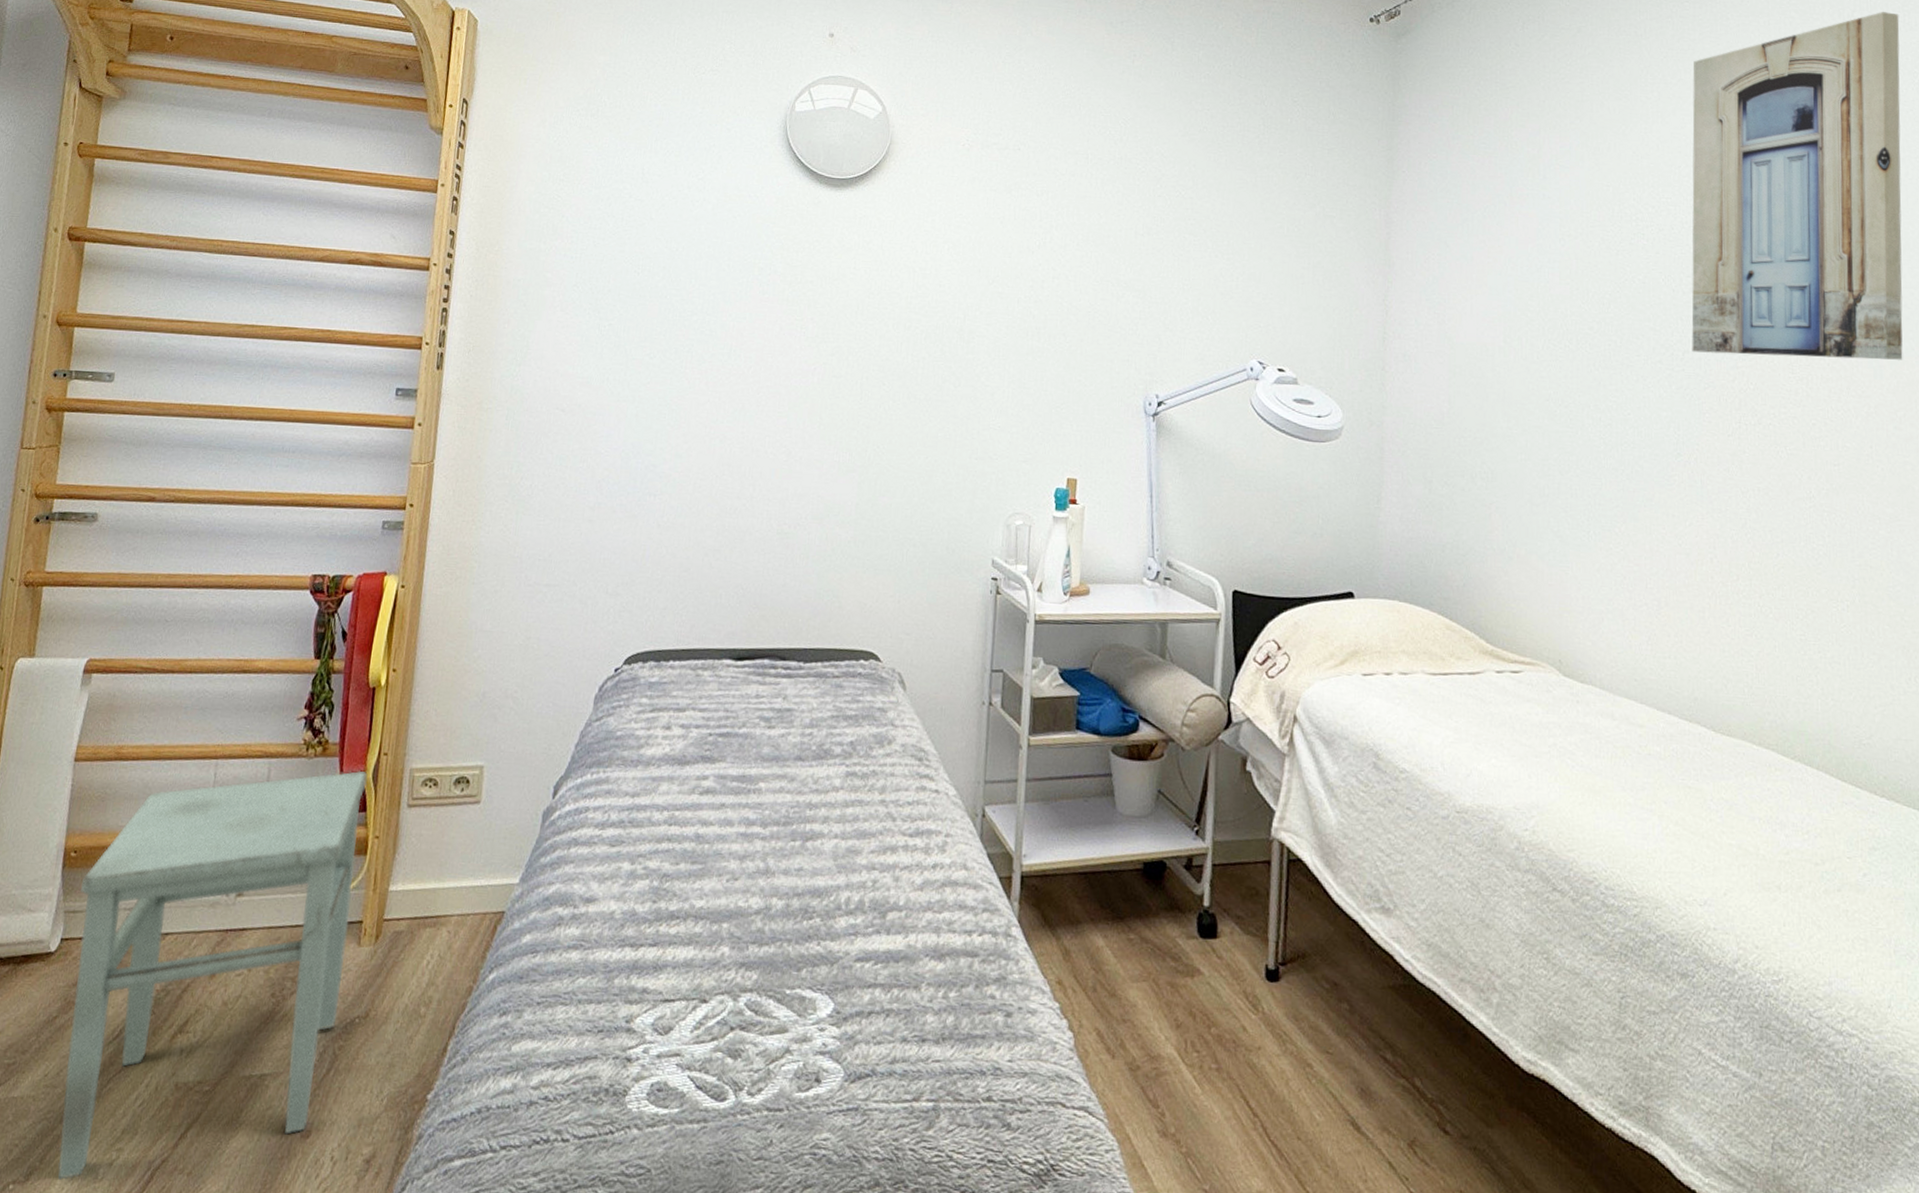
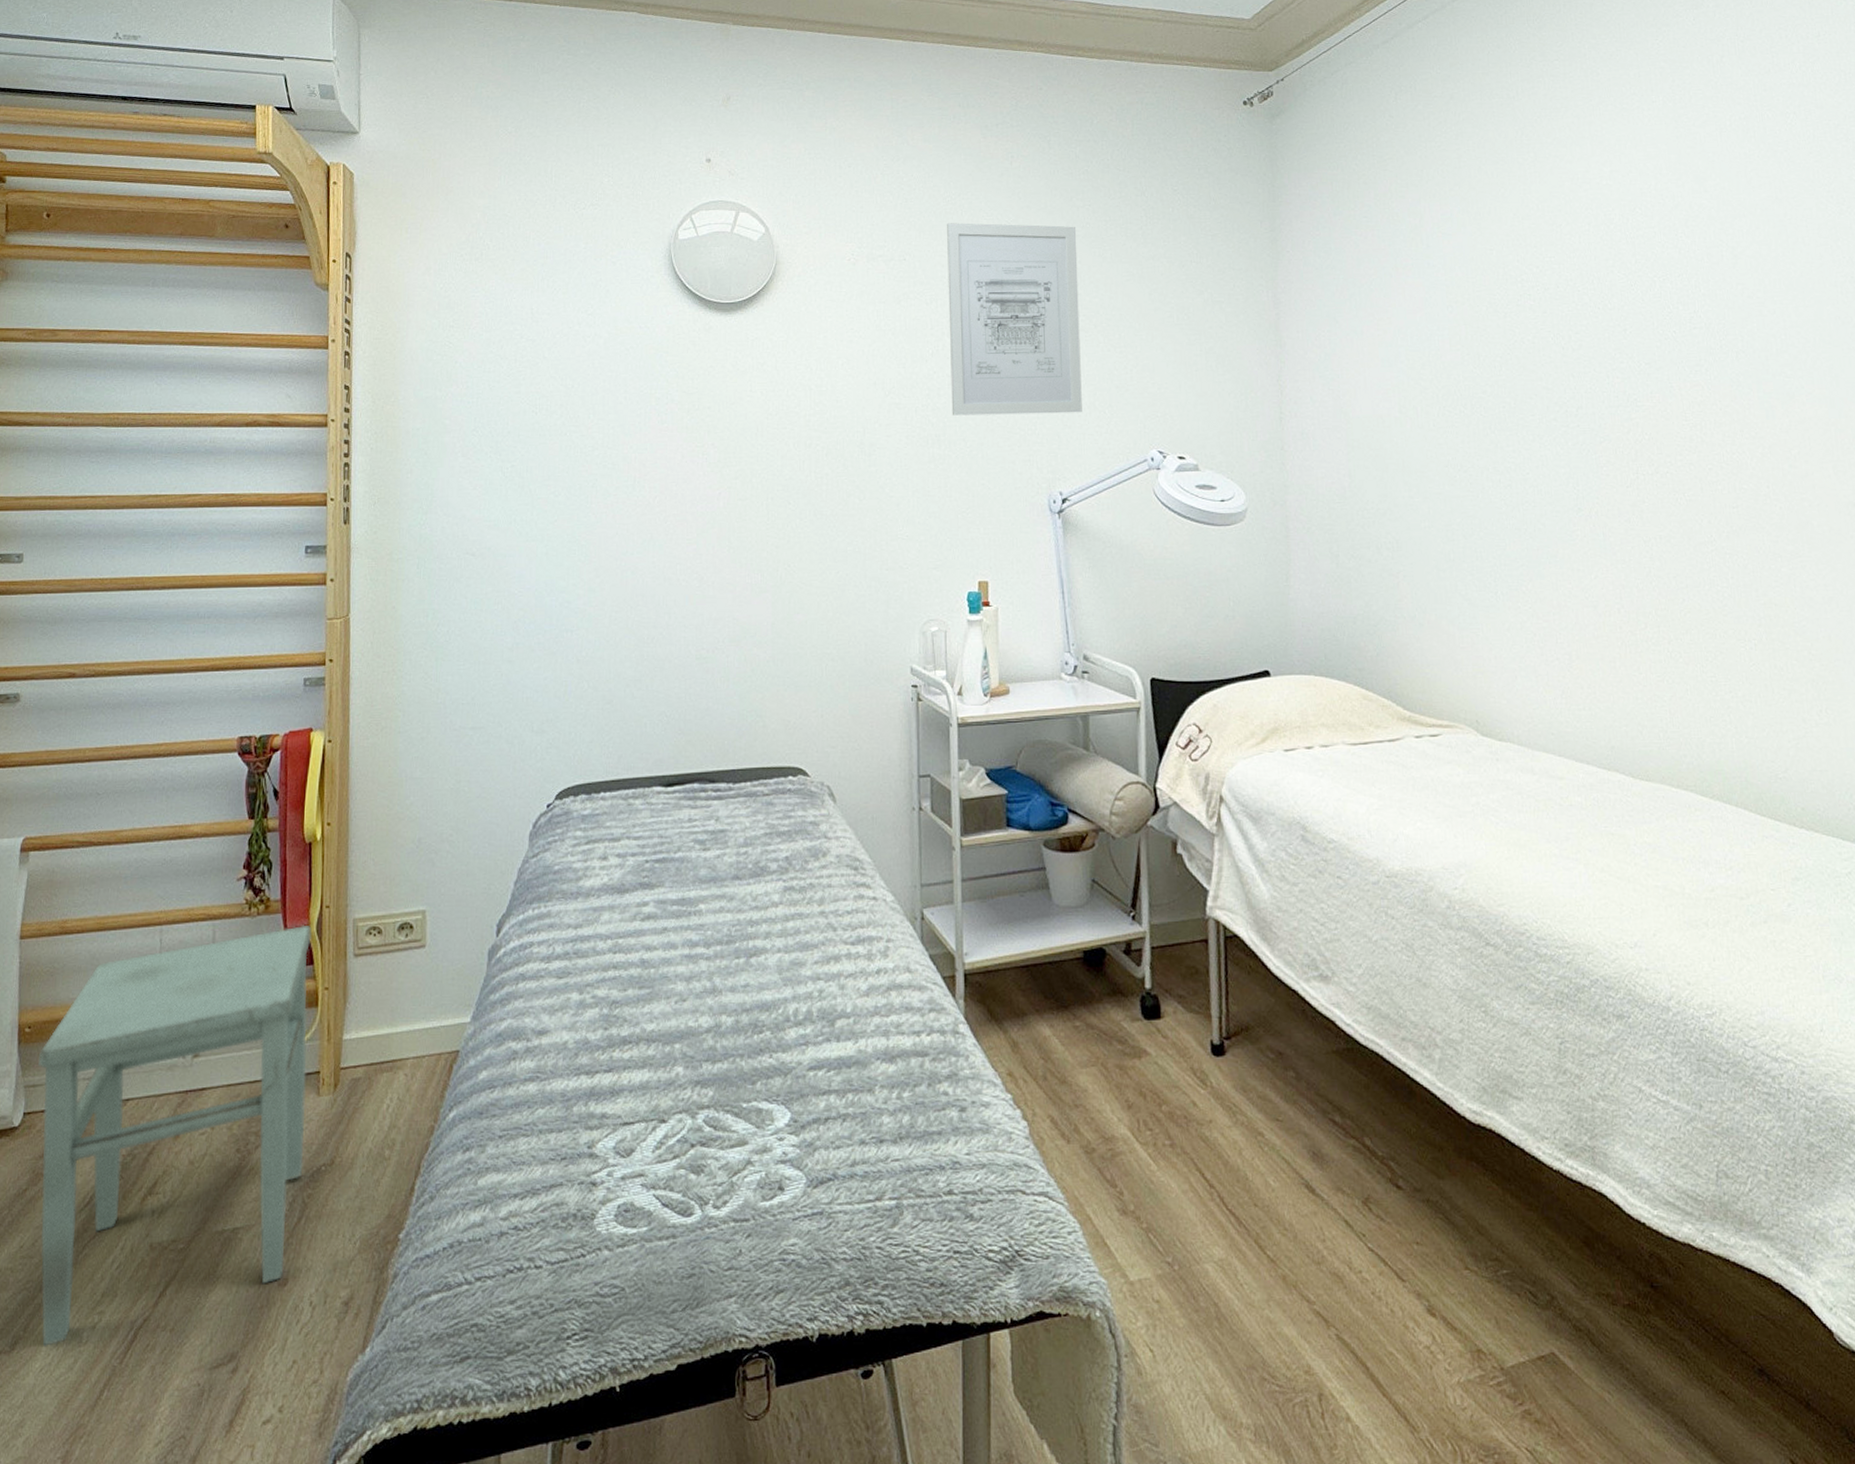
wall art: none [1054,116,1193,317] -> present [947,223,1082,416]
wall art: present [1691,12,1903,360] -> none [1567,55,1794,407]

